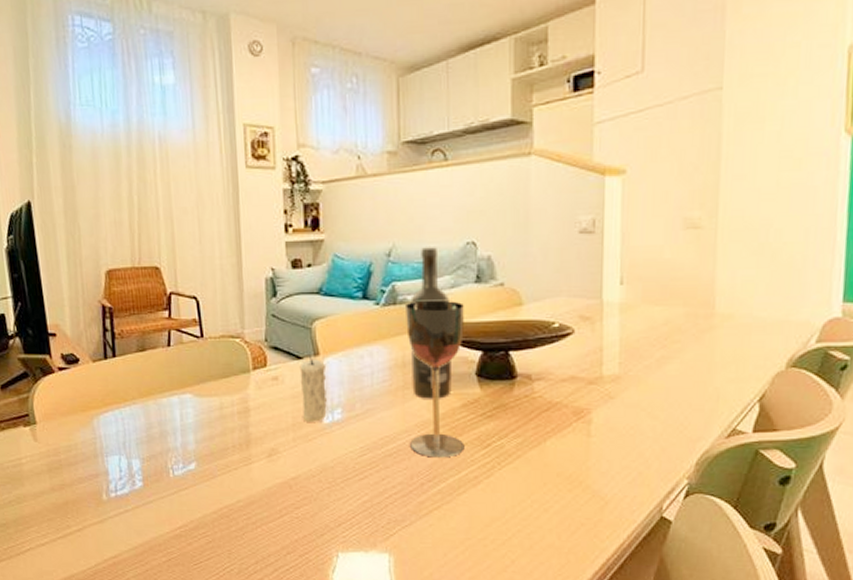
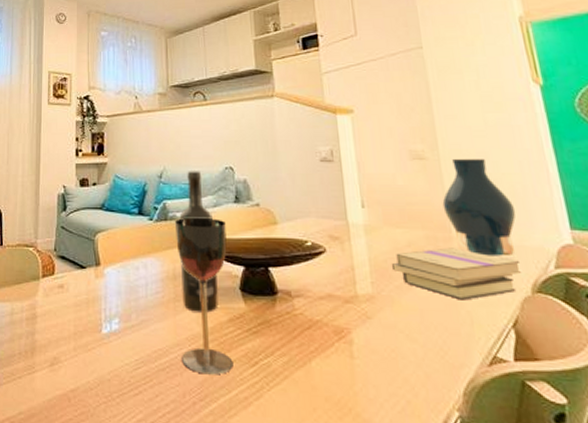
candle: present [299,353,327,422] -> none [83,263,106,332]
books: none [643,324,780,377] -> present [391,247,521,301]
vase: none [710,227,789,335] -> present [442,159,516,260]

